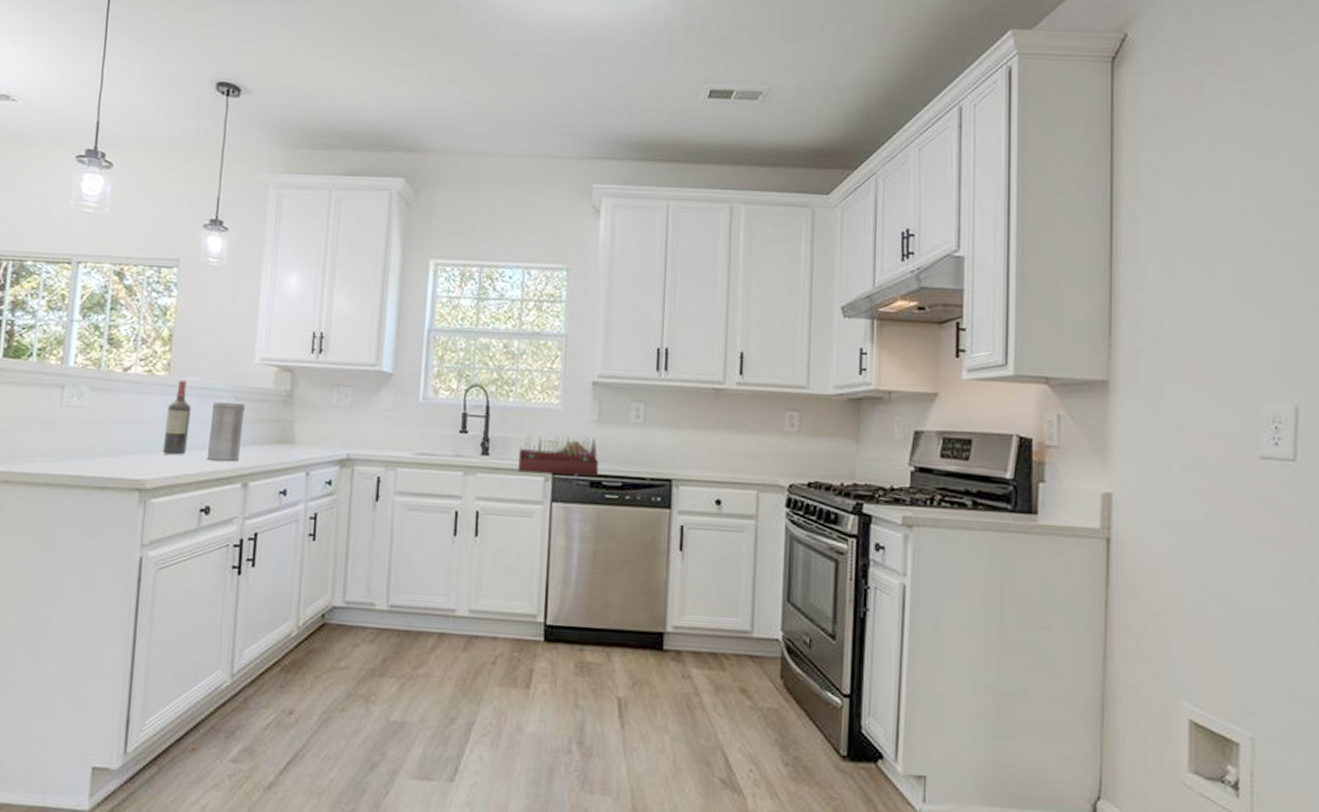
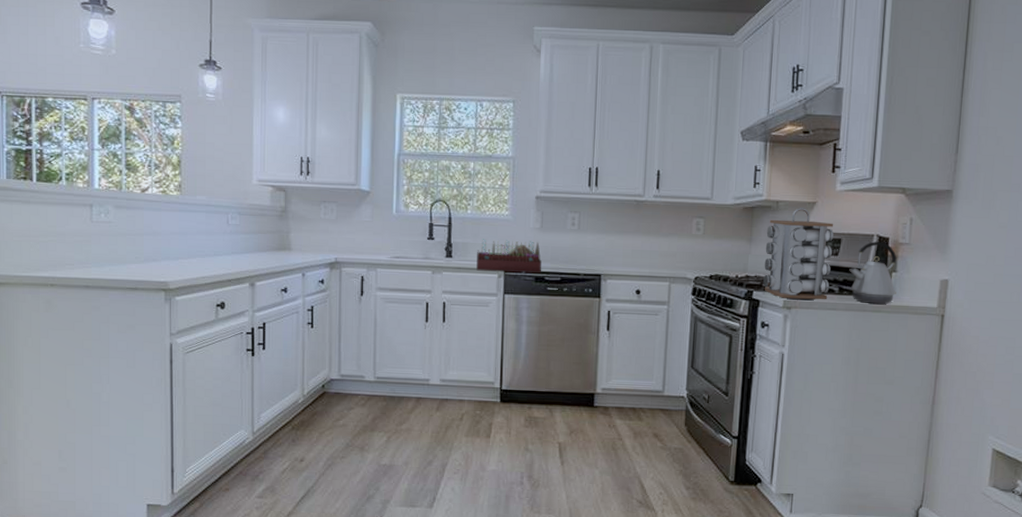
wine bottle: present [162,380,191,456] -> none [181,199,202,262]
canister: present [206,402,246,462] -> none [218,217,248,266]
spice rack: none [875,400,962,517] -> present [763,208,834,301]
kettle: none [984,443,1046,524] -> present [849,241,897,305]

